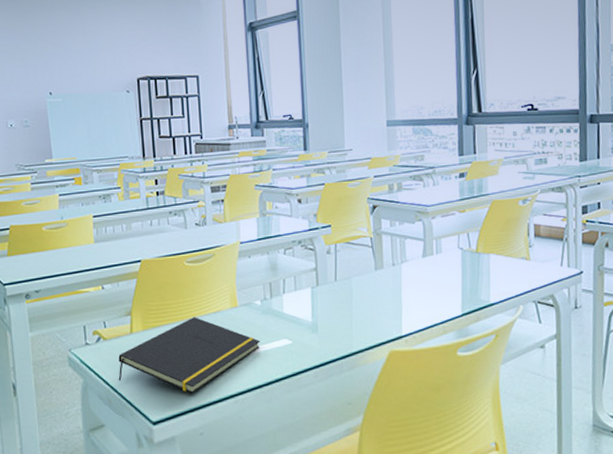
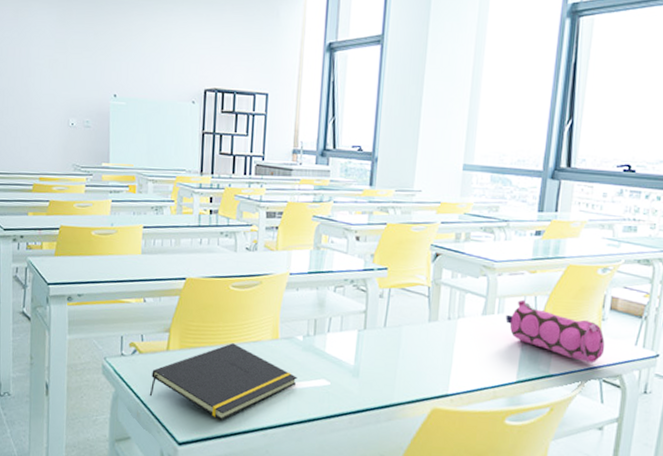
pencil case: none [444,238,536,288] -> present [505,299,605,364]

